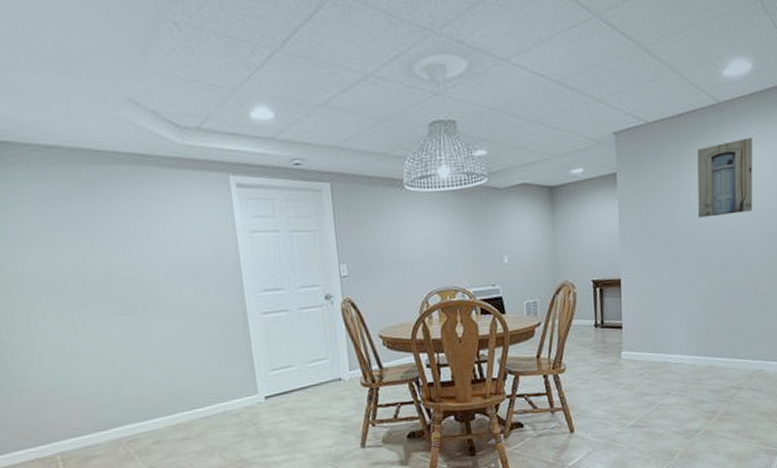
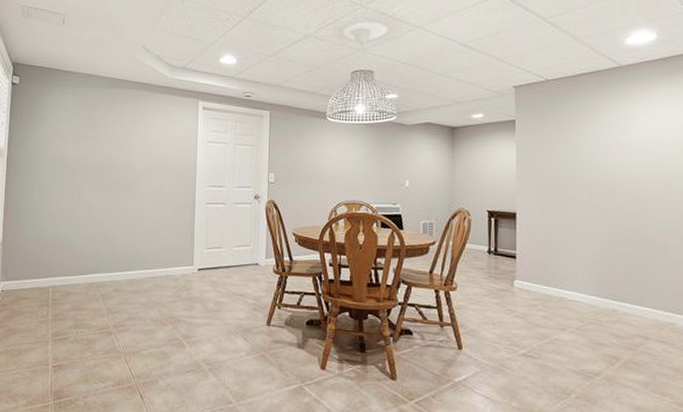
wall art: present [697,137,753,218] -> none [598,97,660,166]

